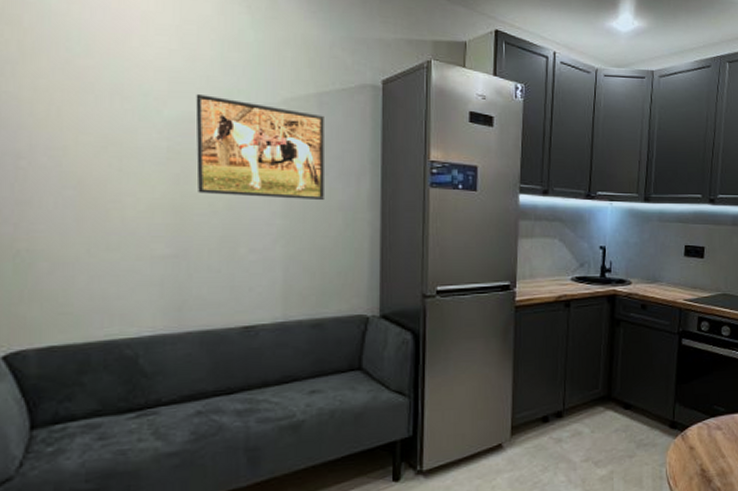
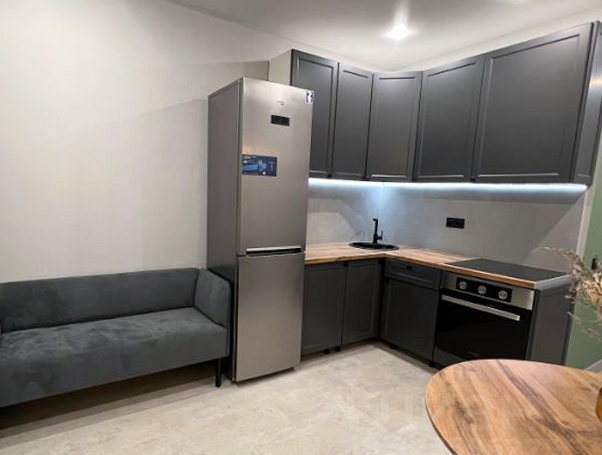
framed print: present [195,94,326,201] -> none [87,114,170,186]

